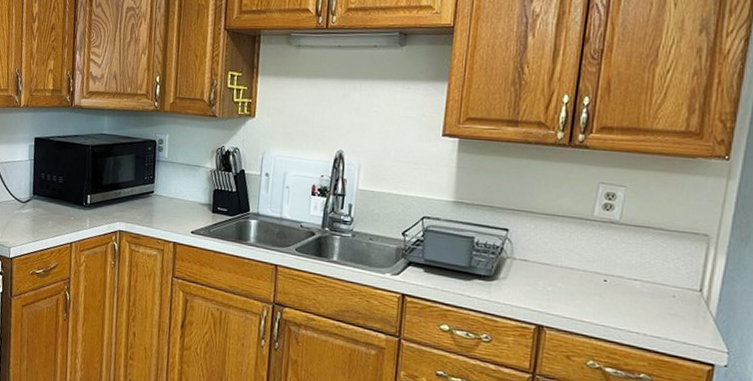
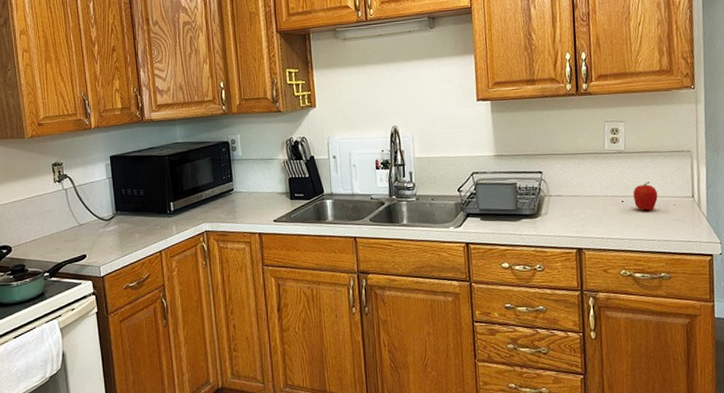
fruit: none [620,262,653,298] -> present [633,181,658,211]

